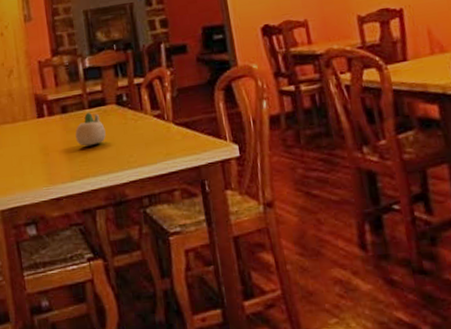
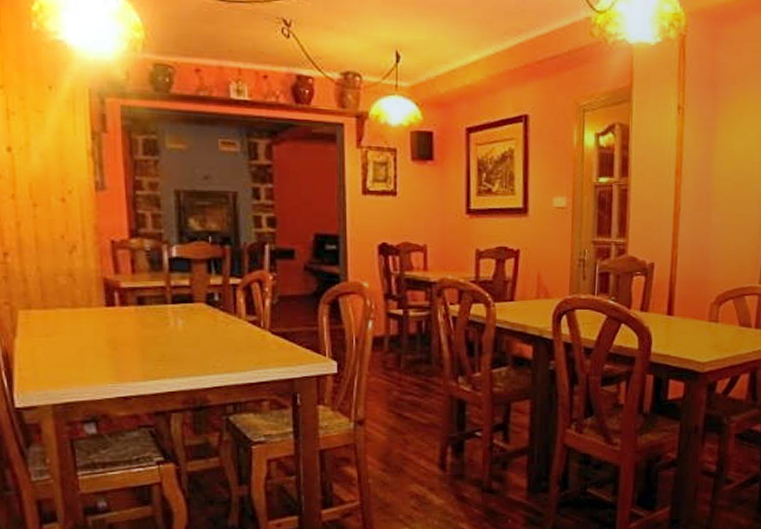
succulent planter: present [75,112,106,146] -> none [153,307,190,345]

